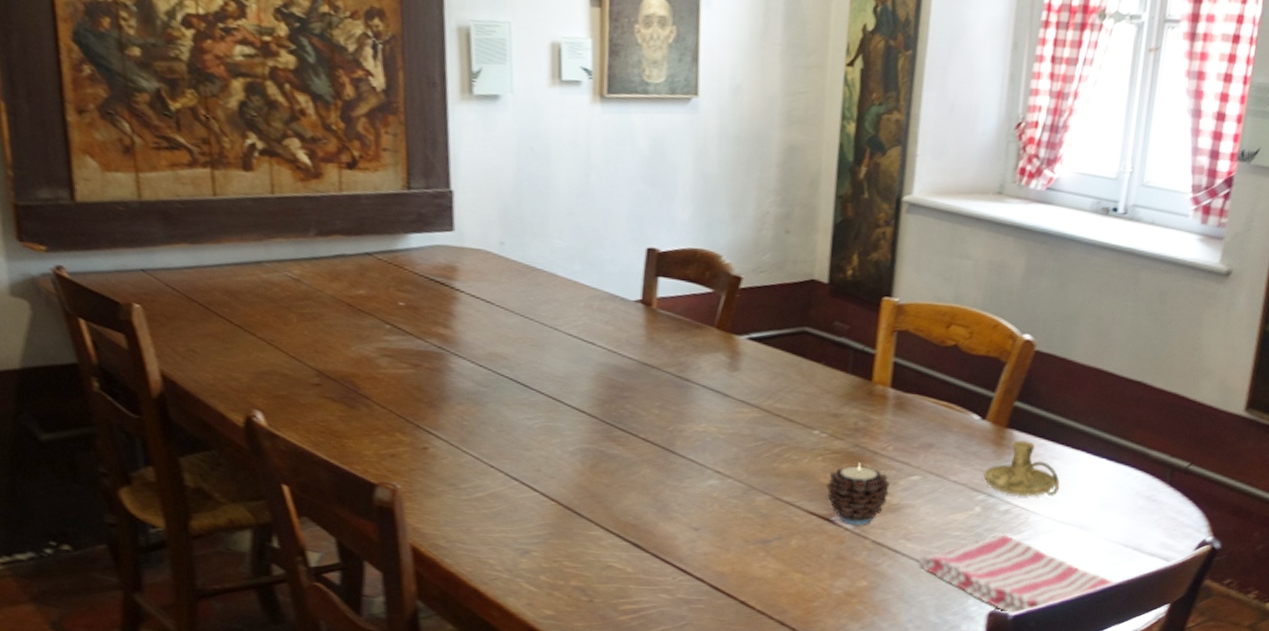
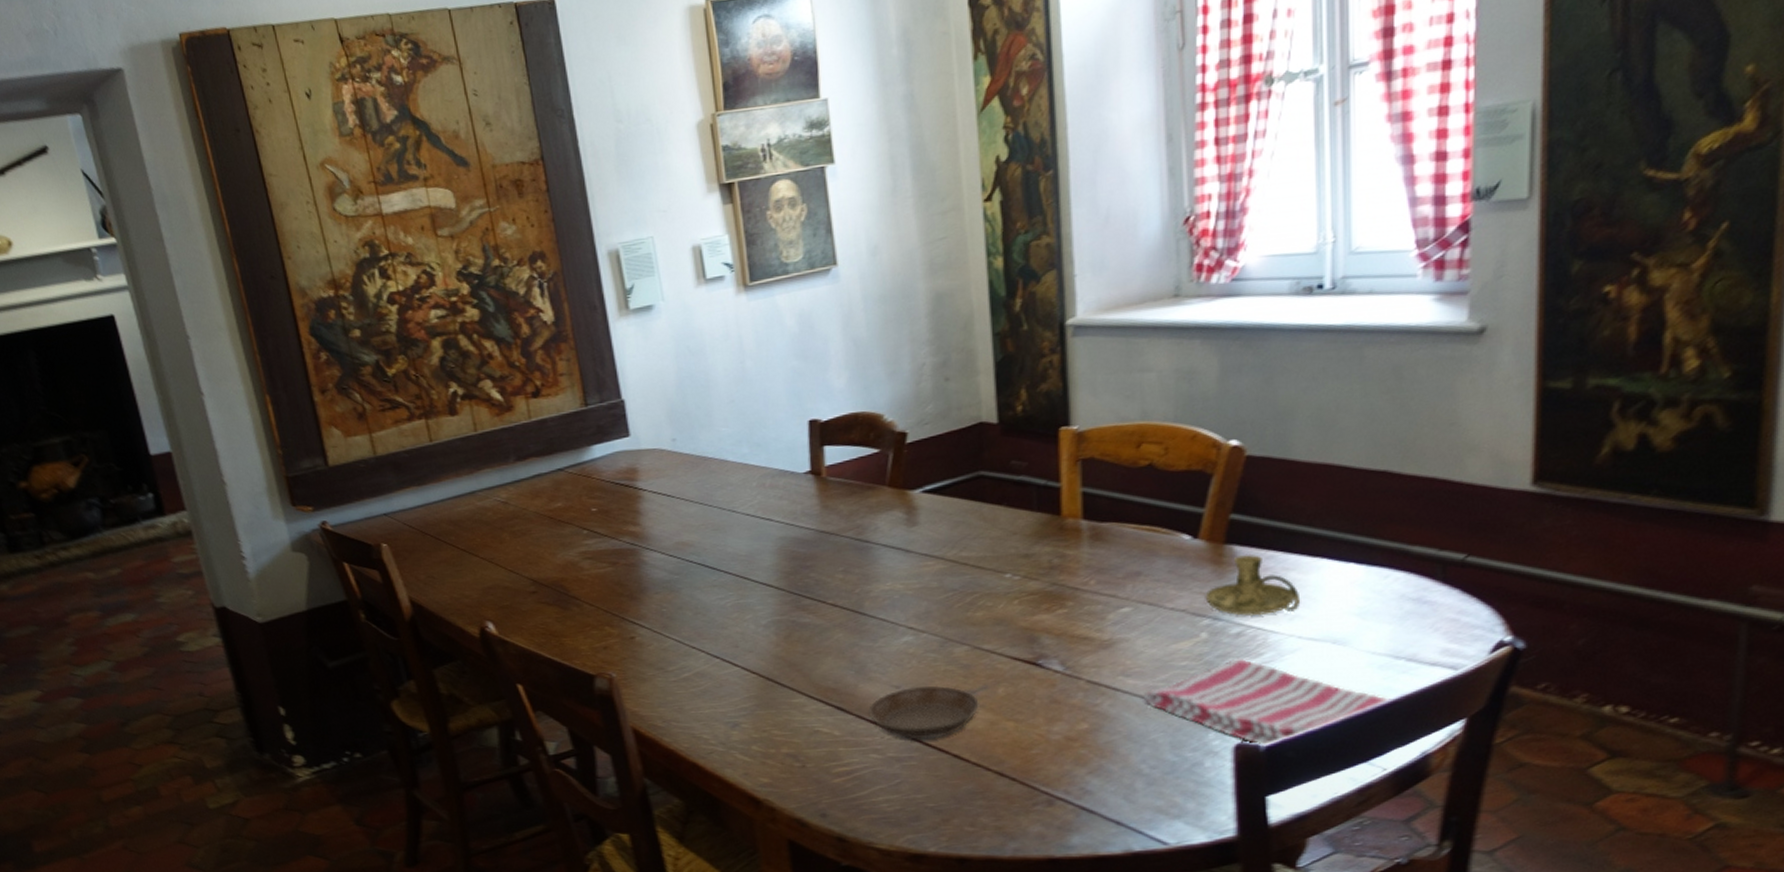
saucer: none [664,531,772,584] -> present [868,685,979,740]
candle: present [826,463,890,526] -> none [1028,602,1098,667]

